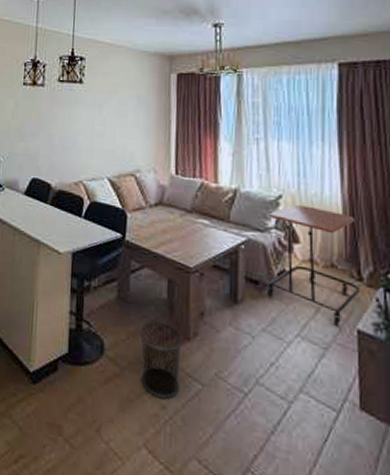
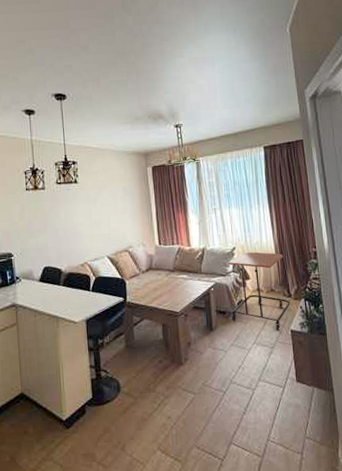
waste bin: present [139,321,183,399] -> none [145,357,179,412]

